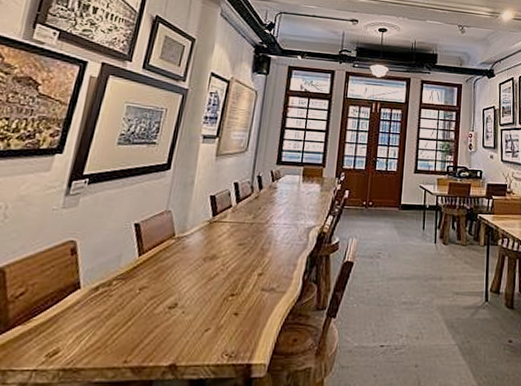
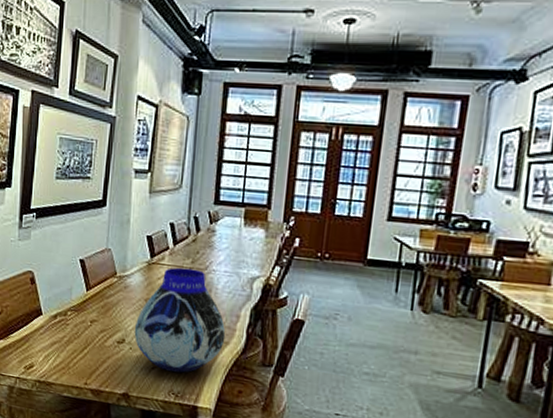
vase: none [188,223,283,331] -> present [134,267,226,373]

